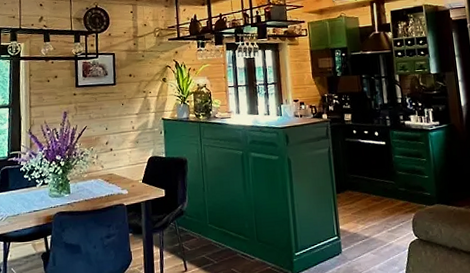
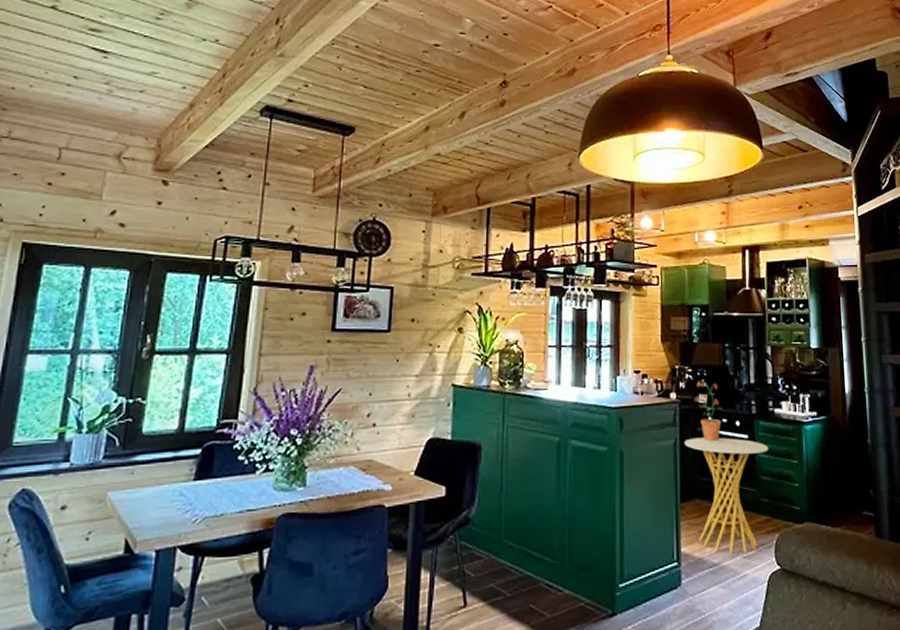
side table: none [336,144,403,229] -> present [684,437,769,553]
potted plant: none [341,104,364,149] -> present [694,381,722,442]

